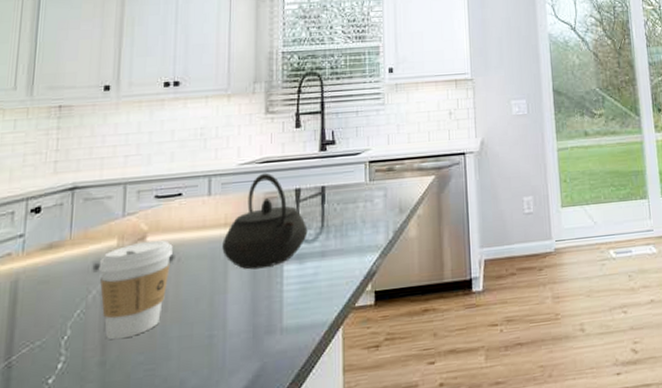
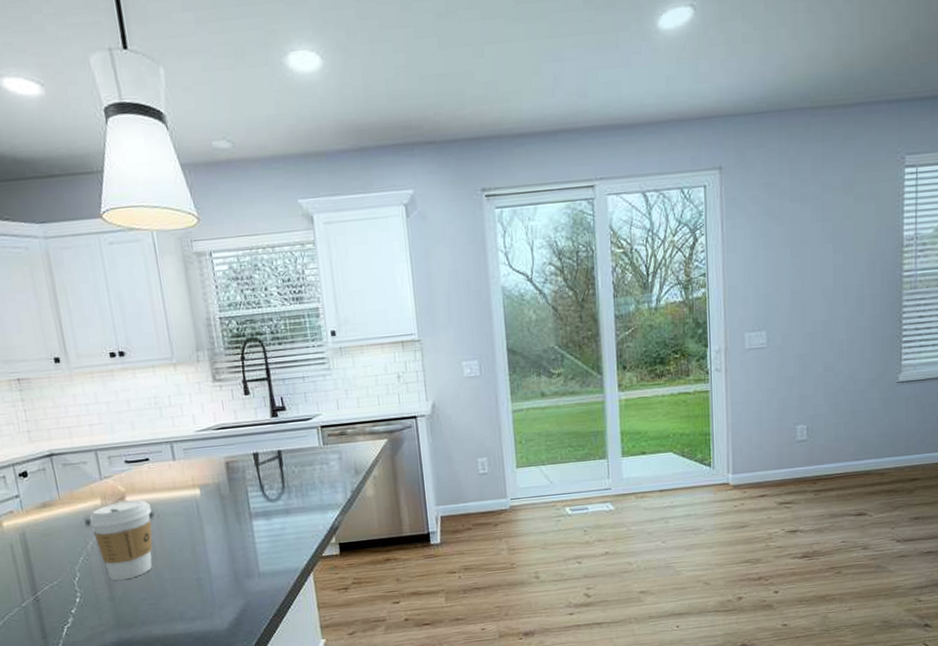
kettle: present [222,173,308,270] -> none [194,438,271,525]

